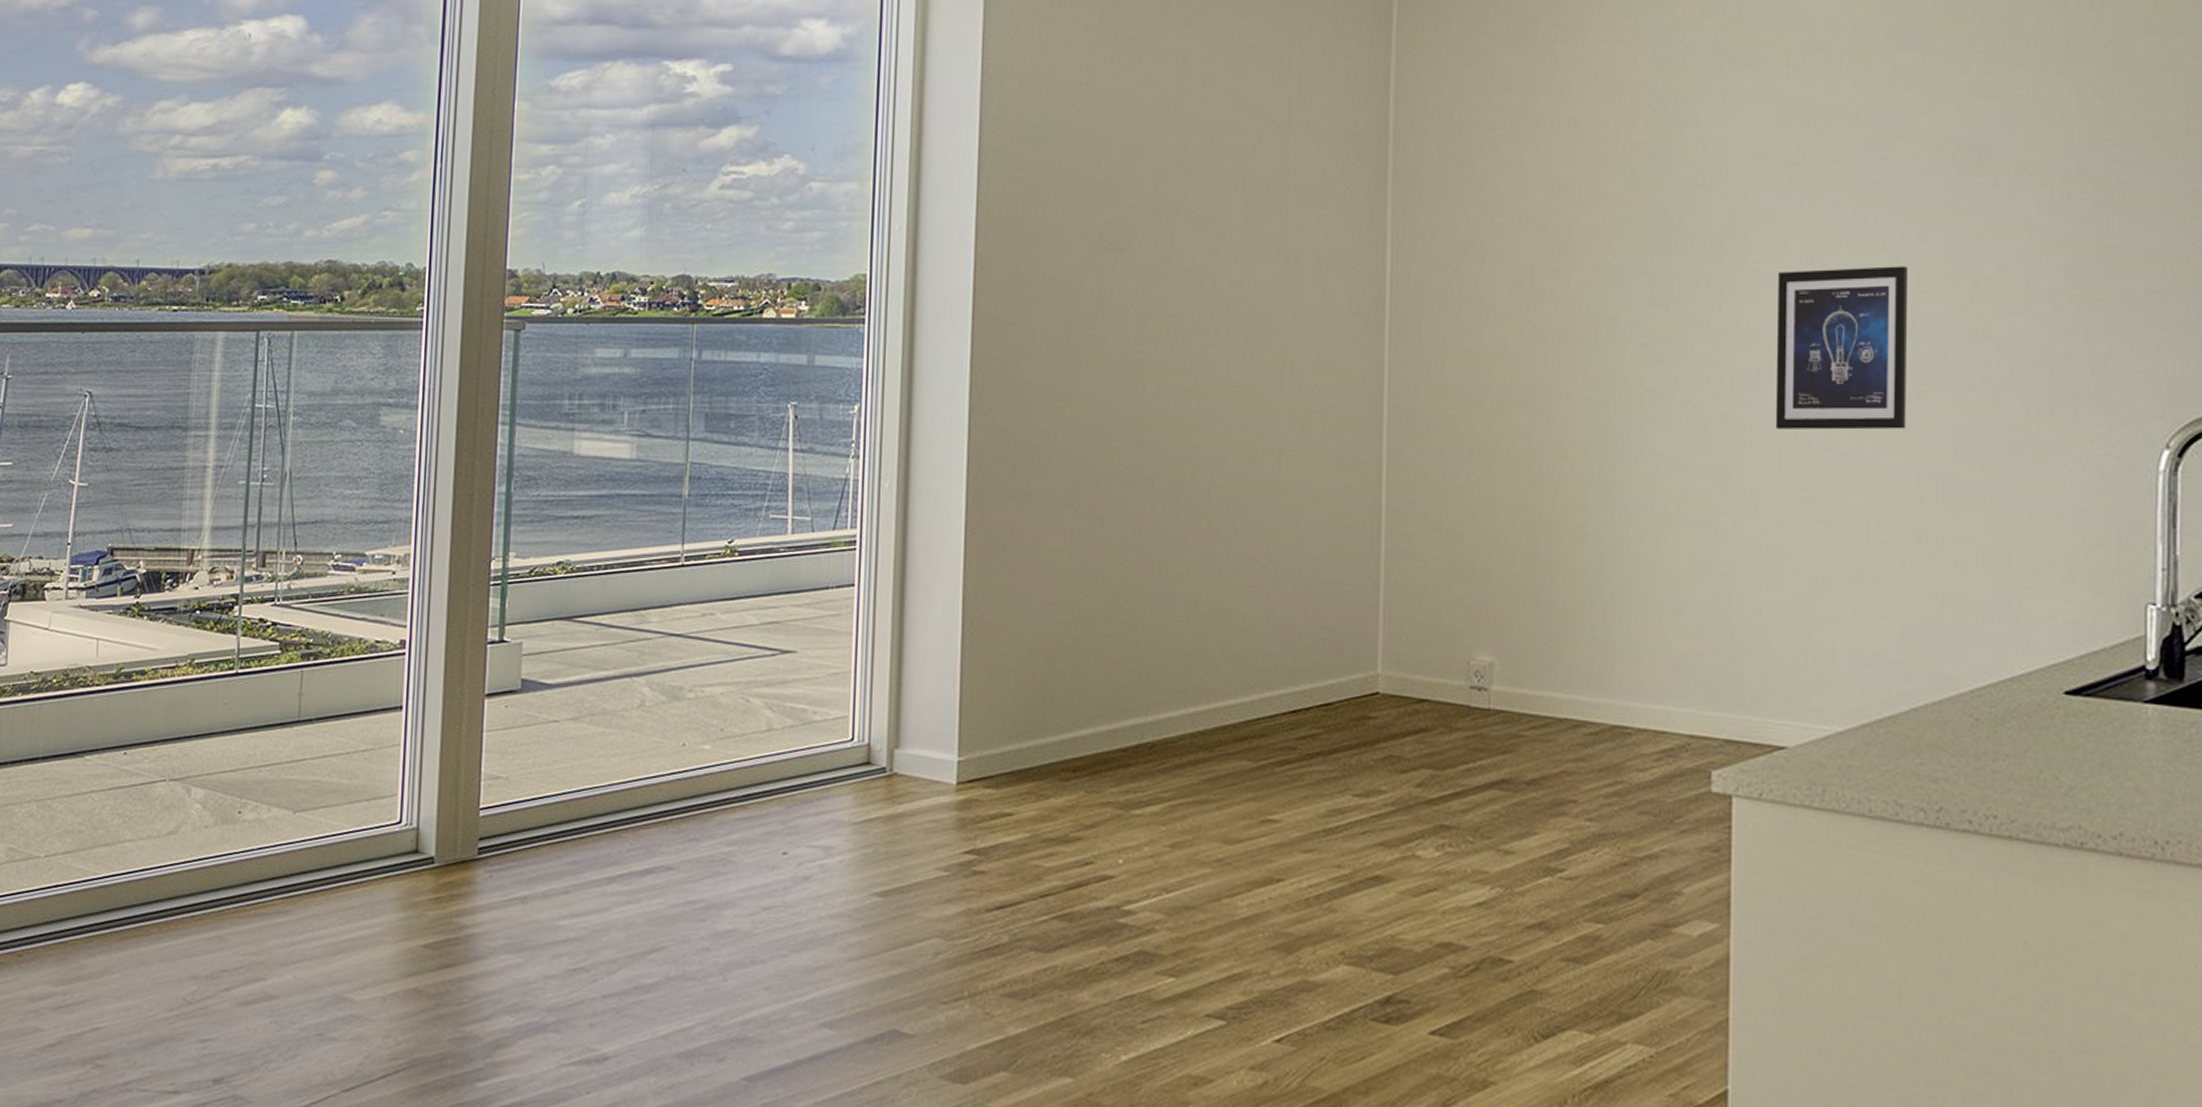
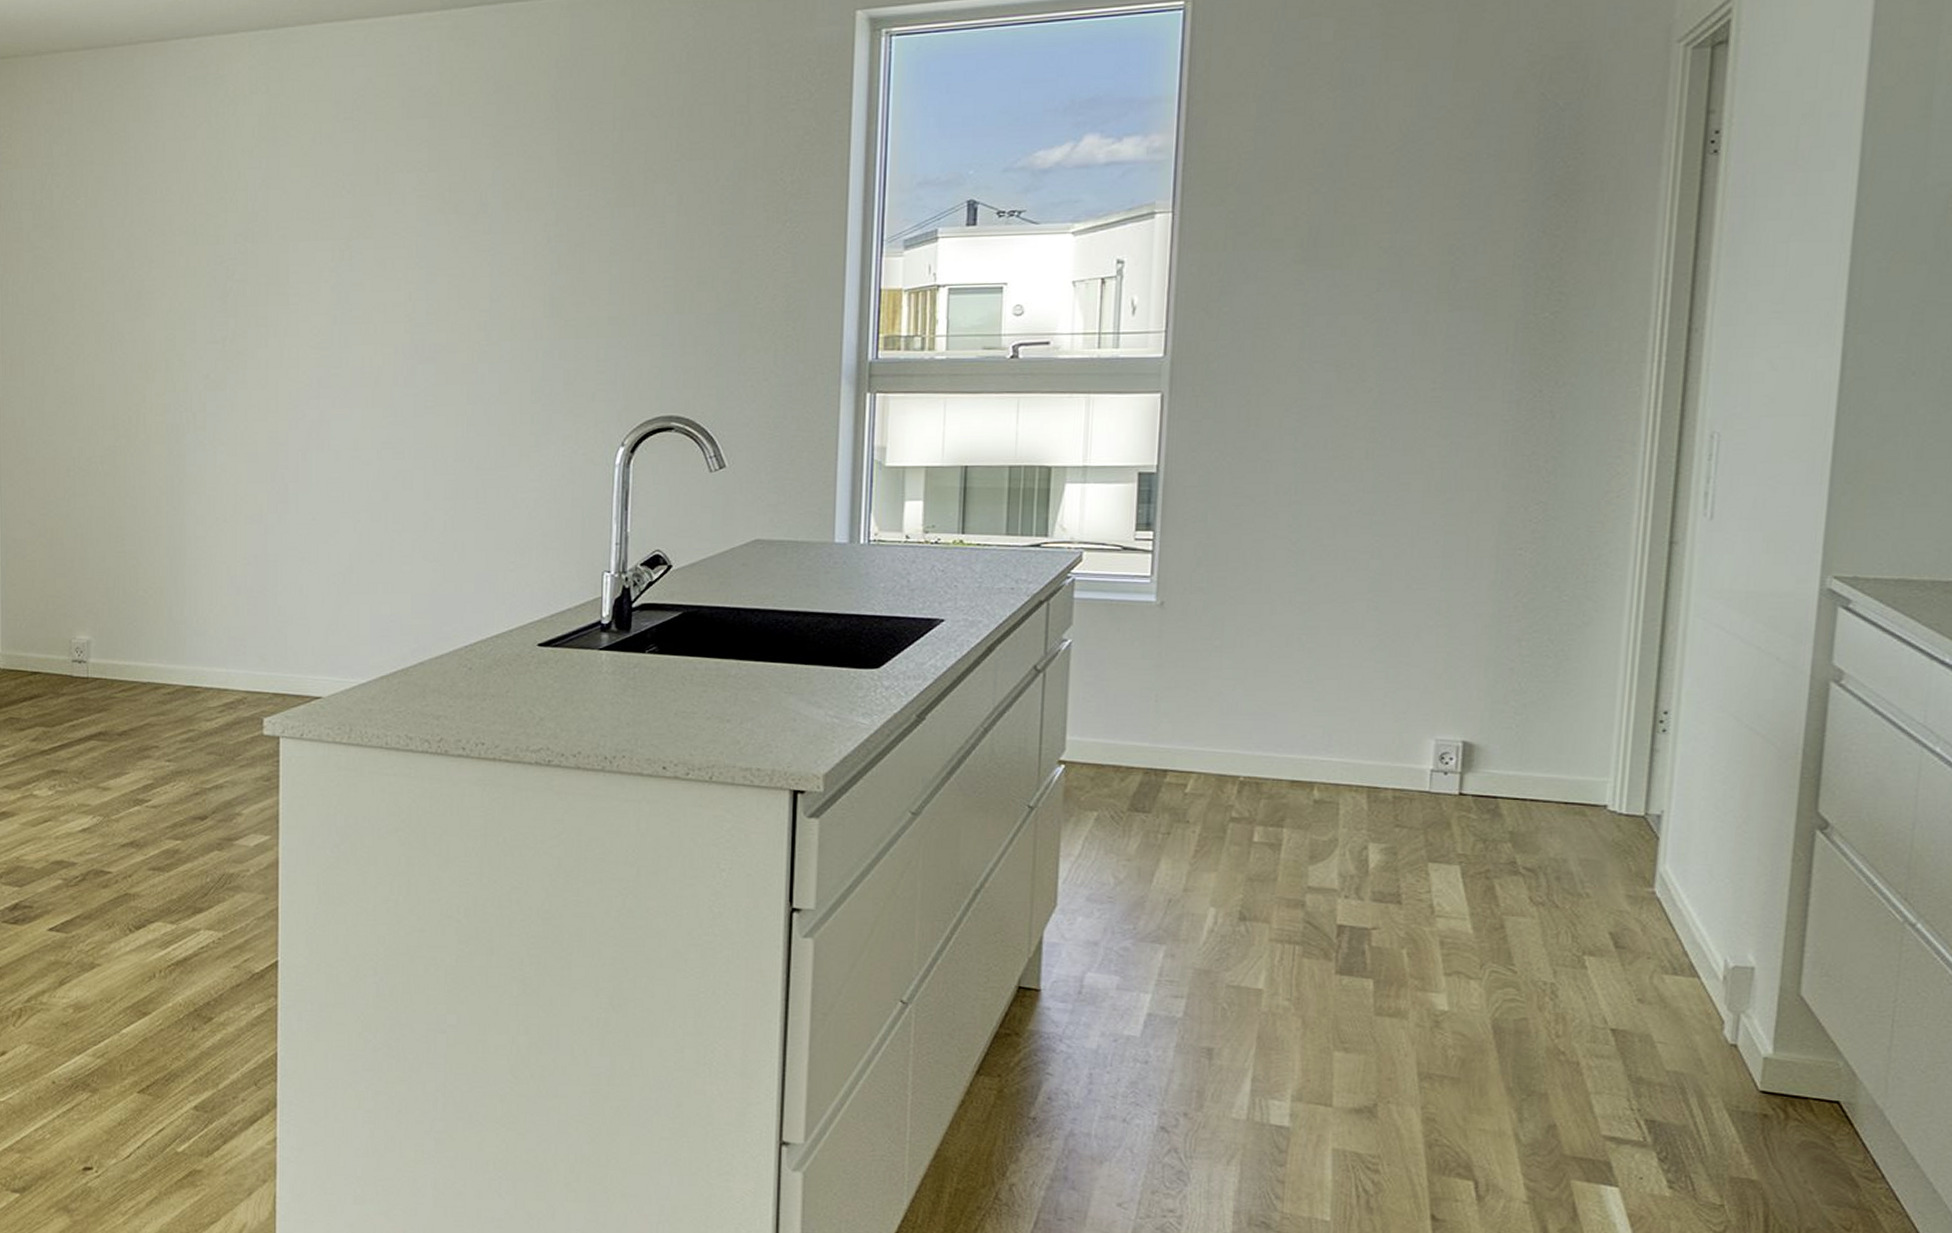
wall art: present [1775,266,1909,430] -> none [312,303,419,442]

